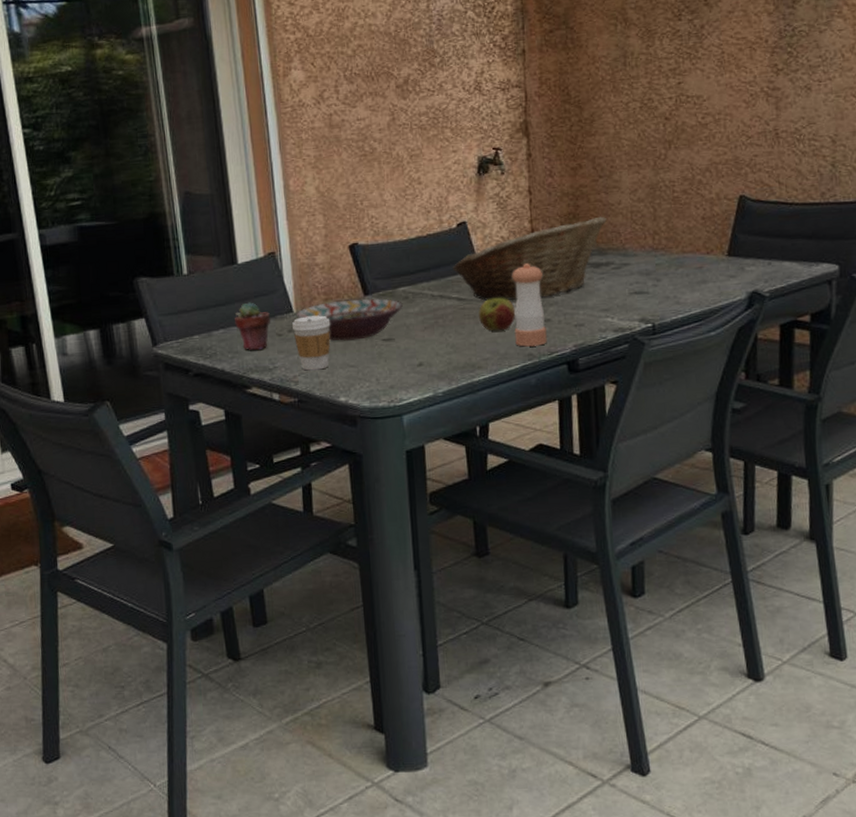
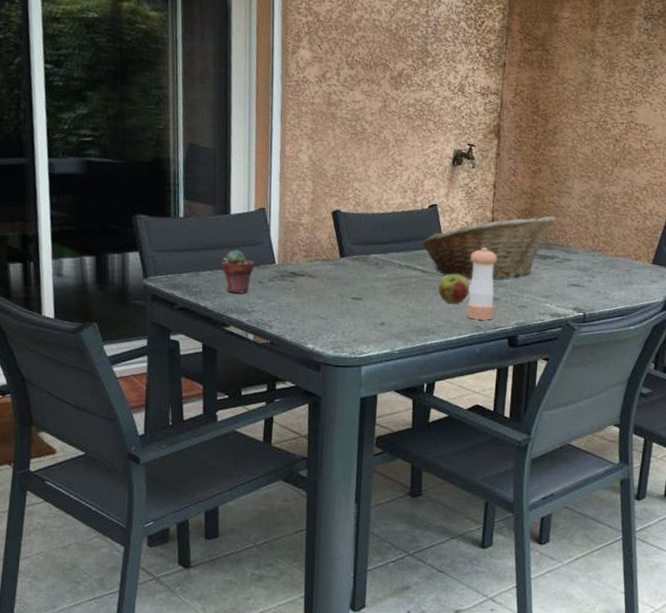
coffee cup: present [292,315,331,371] -> none [273,269,308,318]
decorative bowl: present [295,298,403,341] -> none [277,258,373,296]

